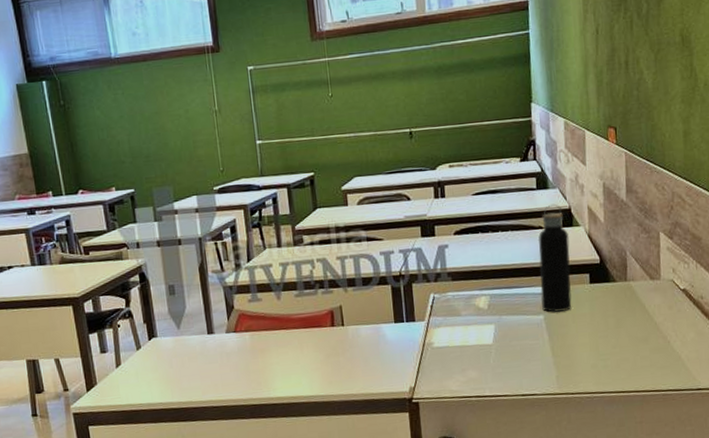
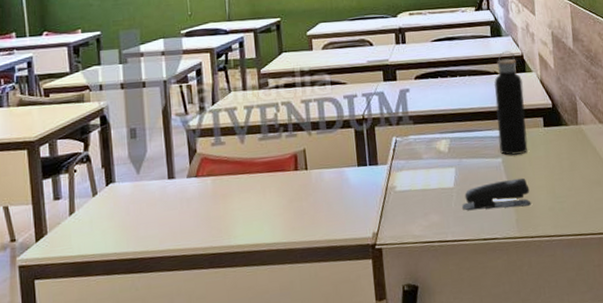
stapler: none [501,335,573,366] -> present [462,177,532,210]

